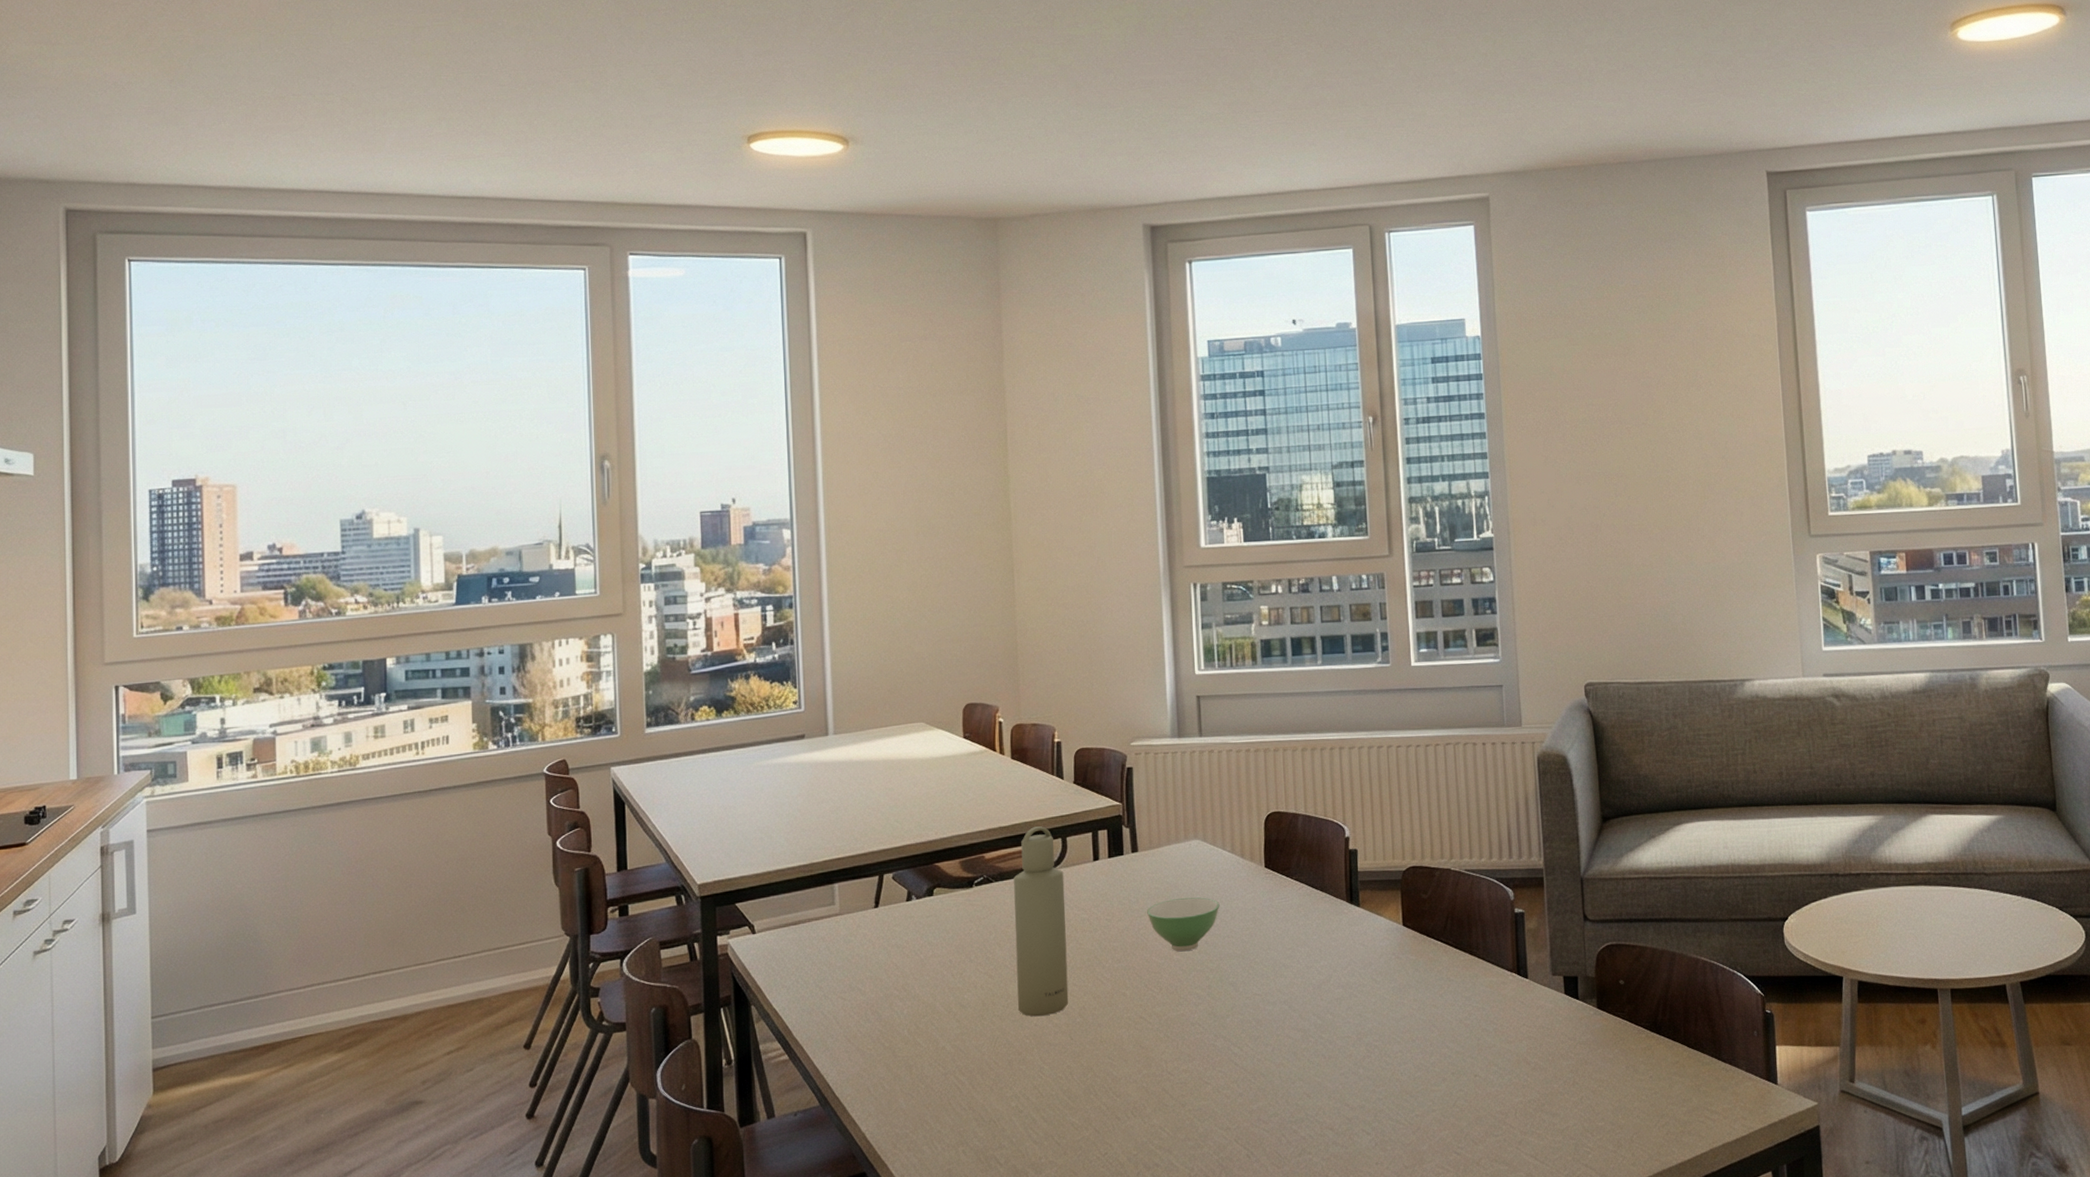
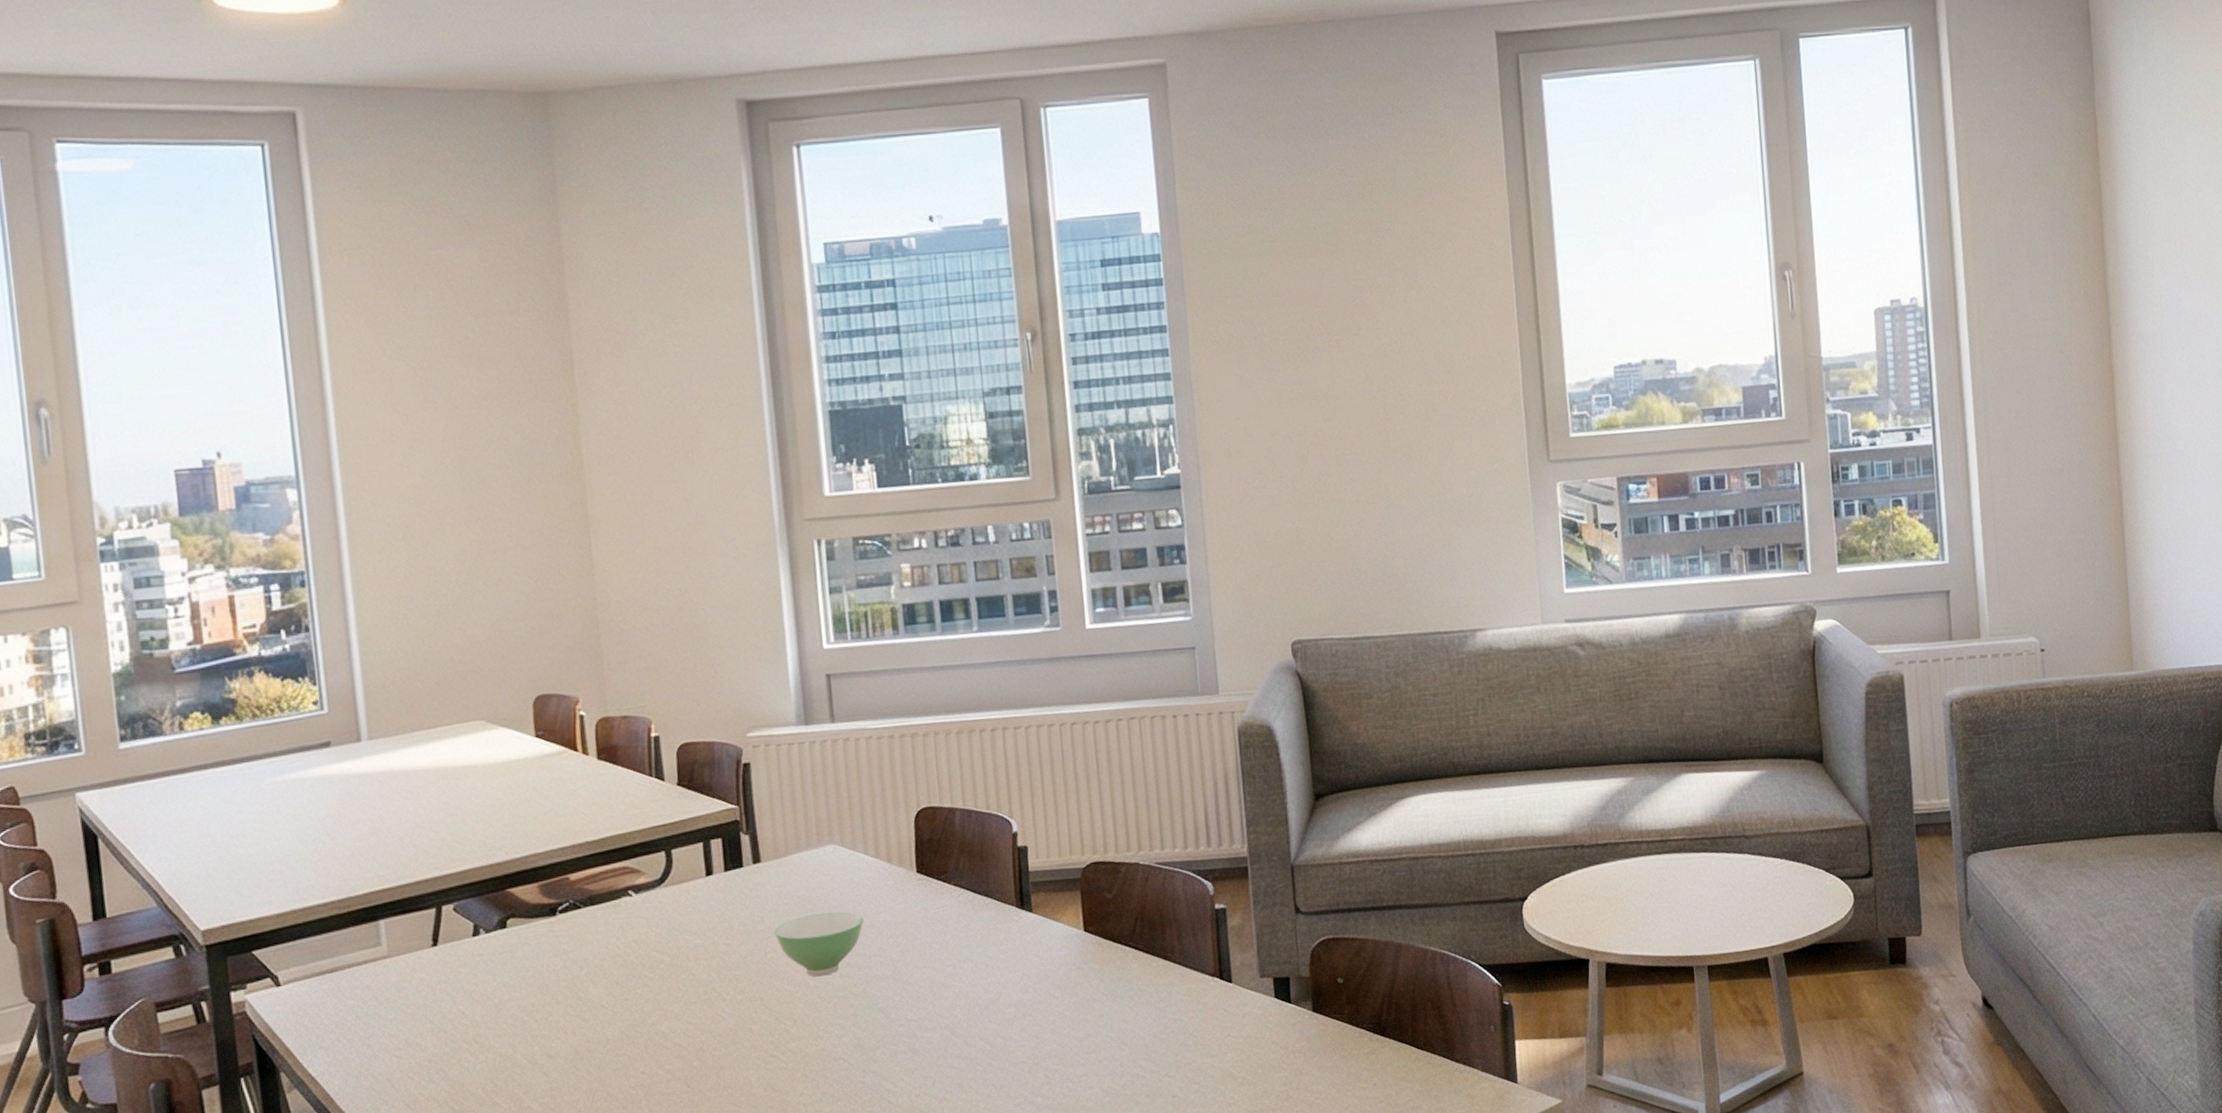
bottle: present [1013,826,1069,1017] -> none [607,838,683,1063]

